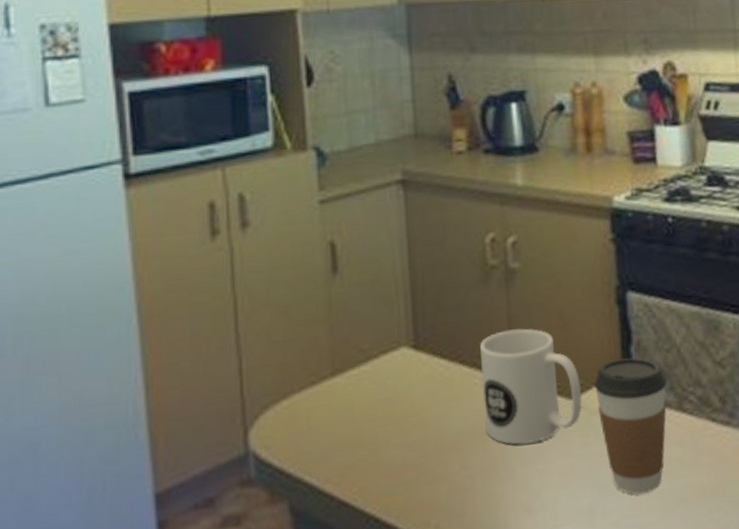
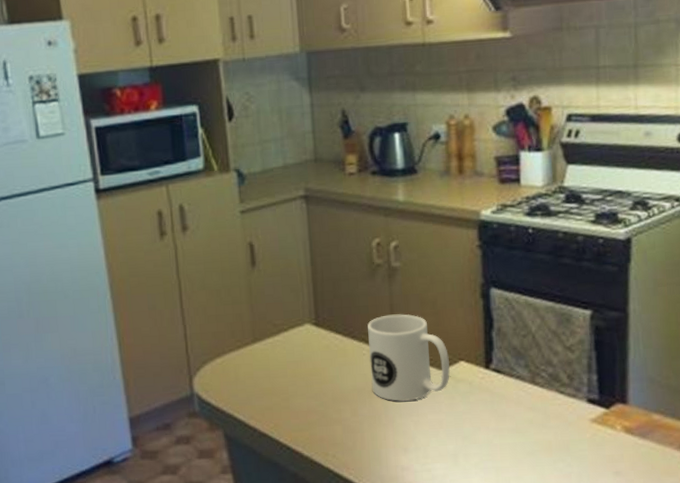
coffee cup: present [593,357,667,495] -> none [460,340,523,445]

